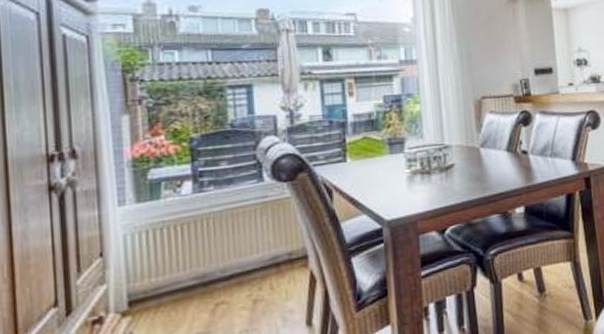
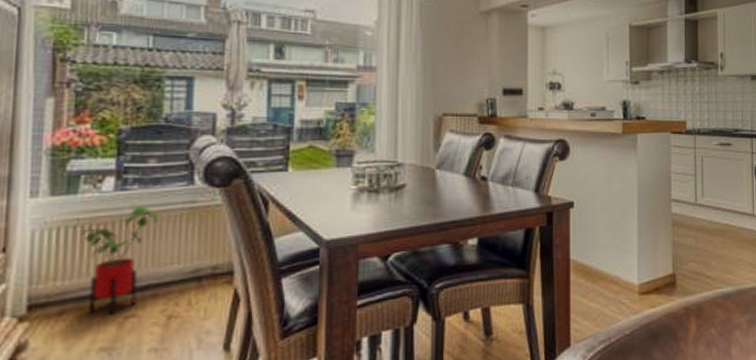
house plant: none [166,204,236,303] -> present [80,206,160,314]

